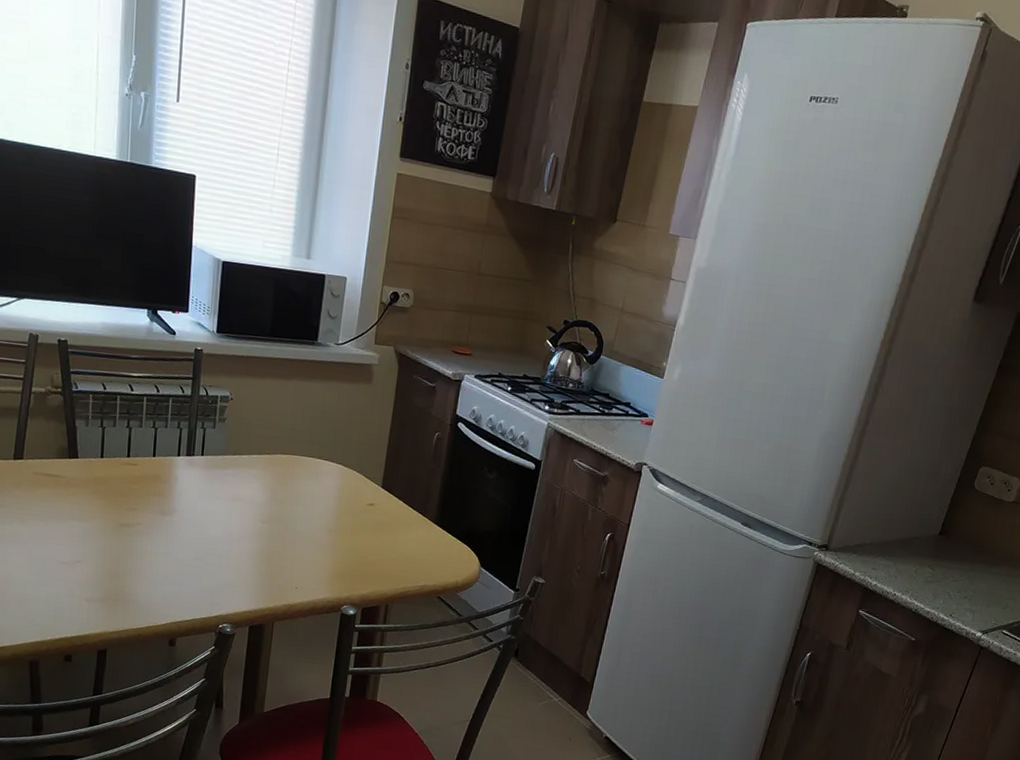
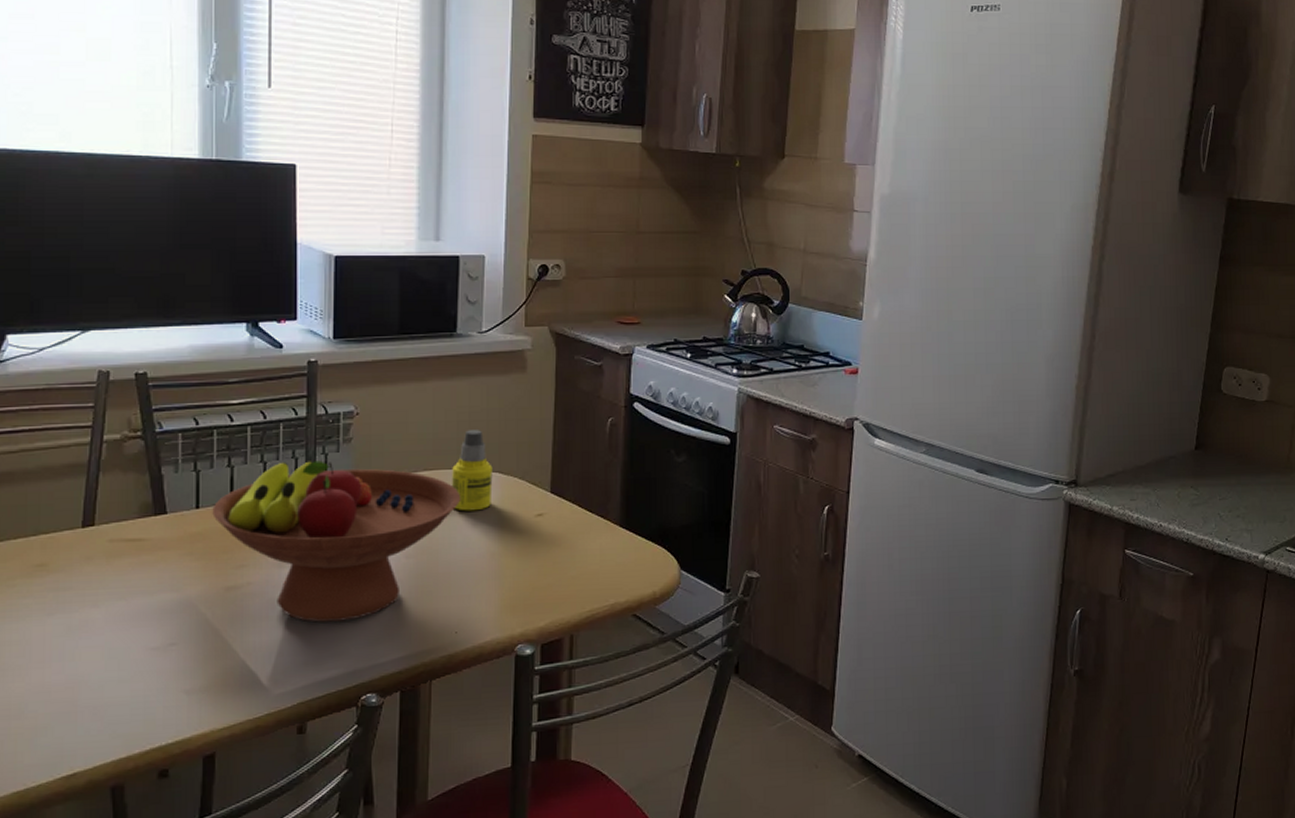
fruit bowl: none [113,430,310,565] -> present [212,460,461,622]
bottle: none [302,426,337,494] -> present [451,430,493,511]

